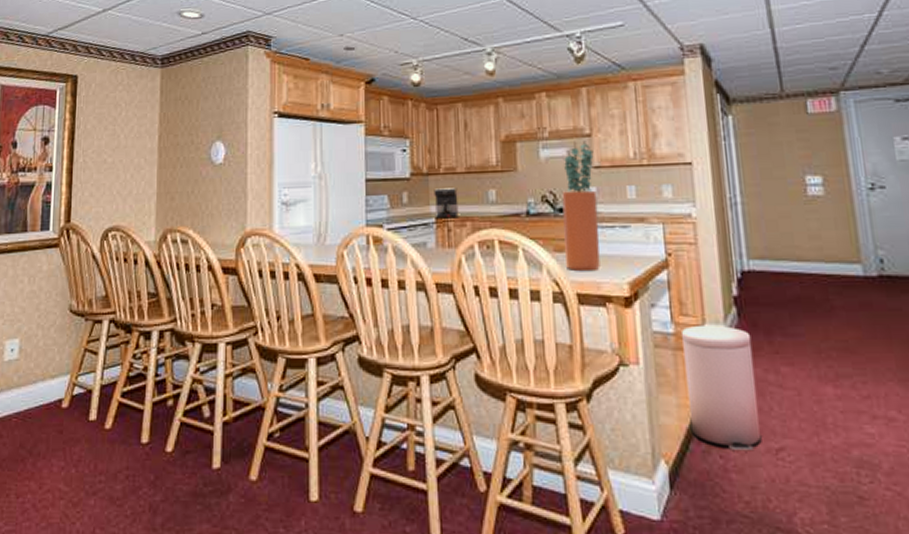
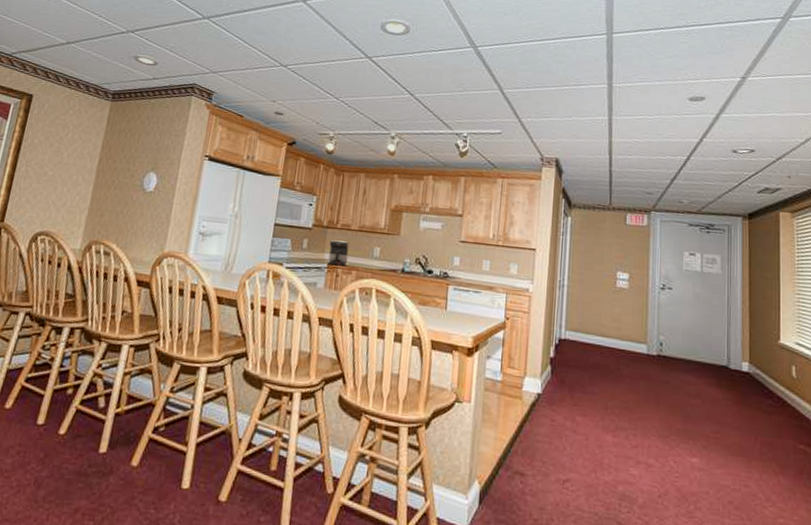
vase: present [561,140,600,271] -> none [426,218,462,324]
pedal bin: present [682,326,762,451] -> none [502,377,559,480]

